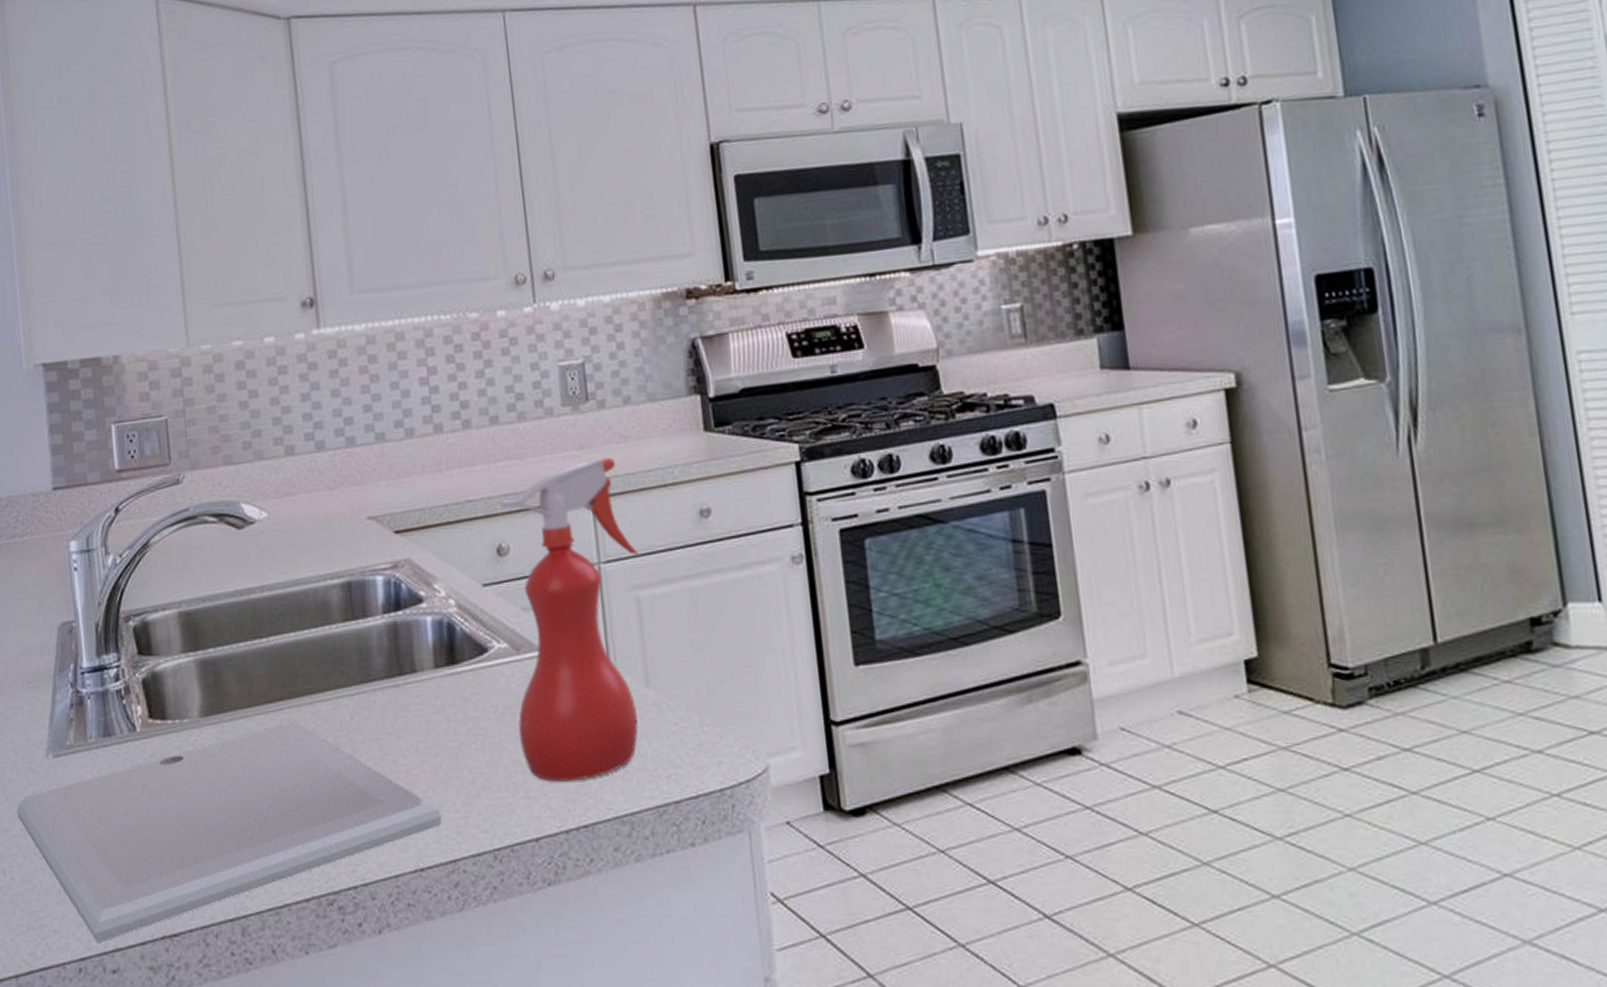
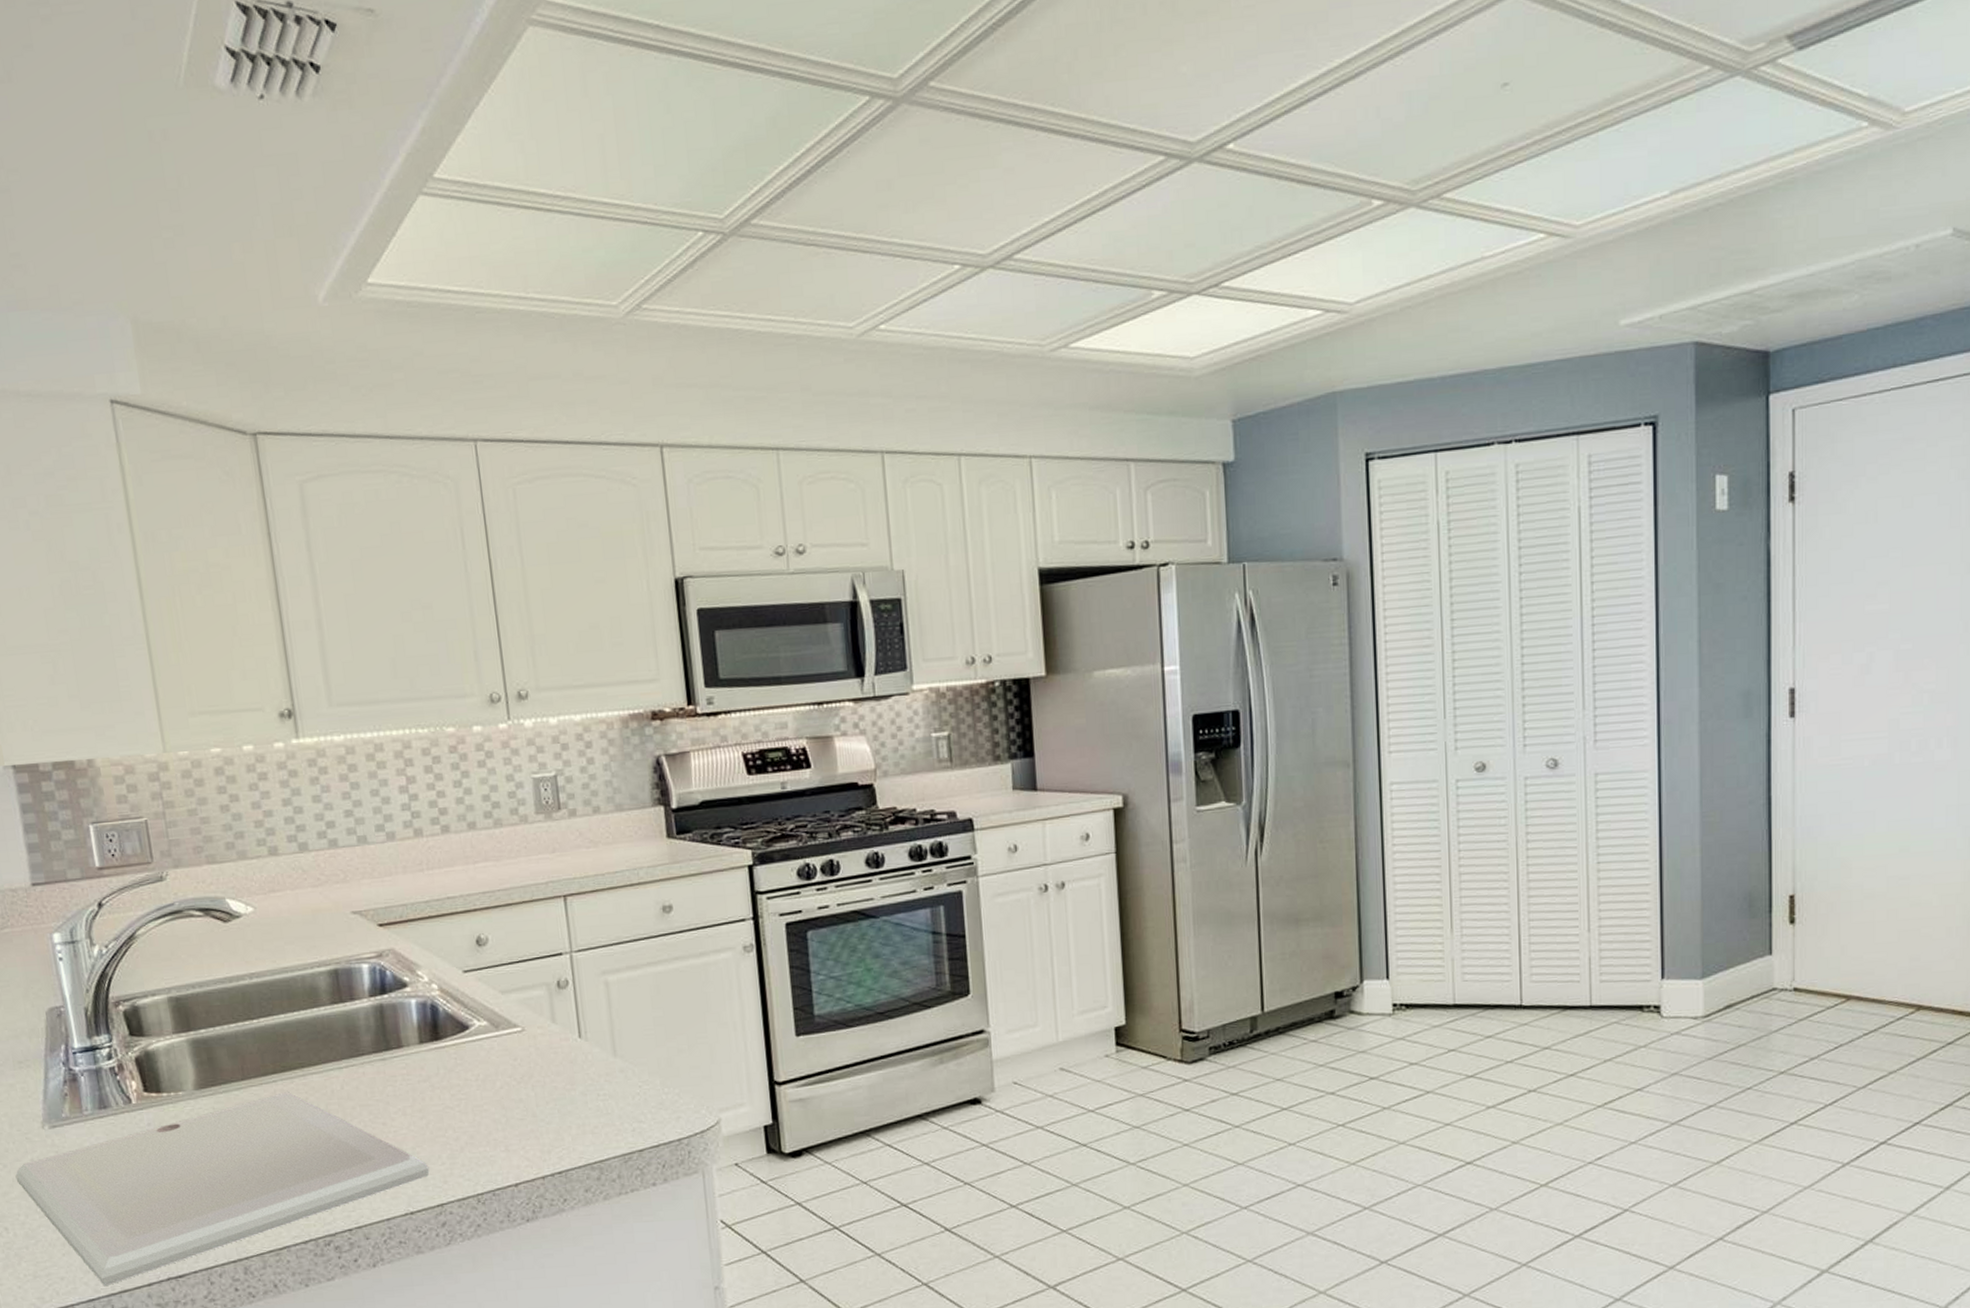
spray bottle: present [499,458,639,782] -> none [478,860,607,1137]

